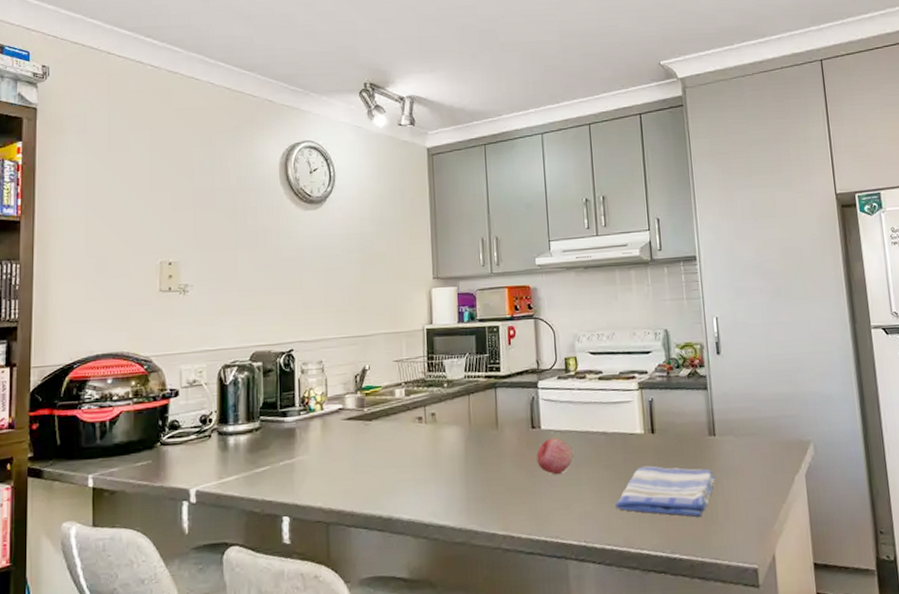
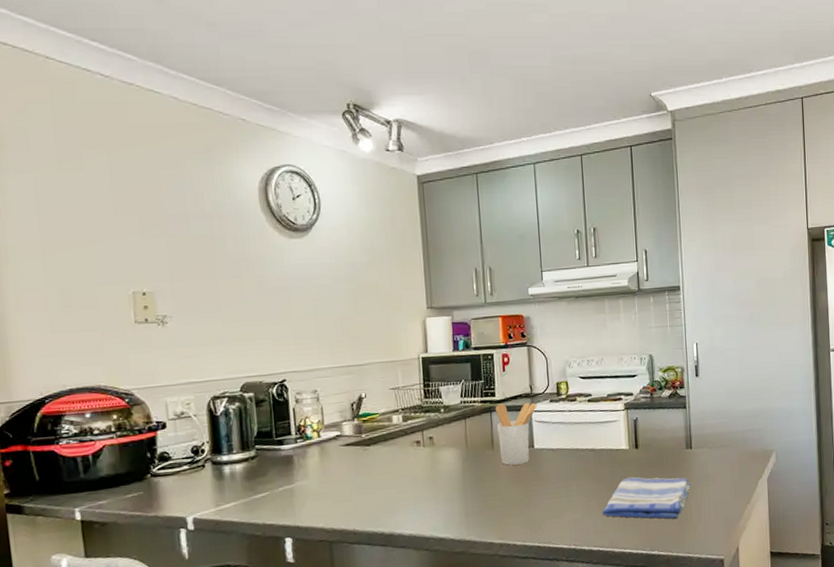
utensil holder: none [500,378,545,448] -> present [495,402,538,466]
fruit: present [536,437,573,475] -> none [530,455,564,489]

